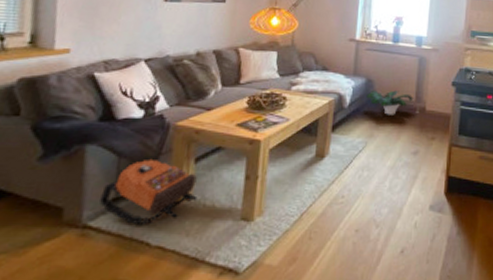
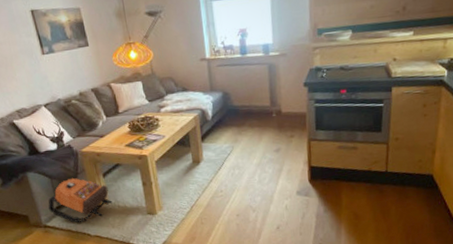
potted plant: present [366,89,414,115] -> none [225,98,269,122]

